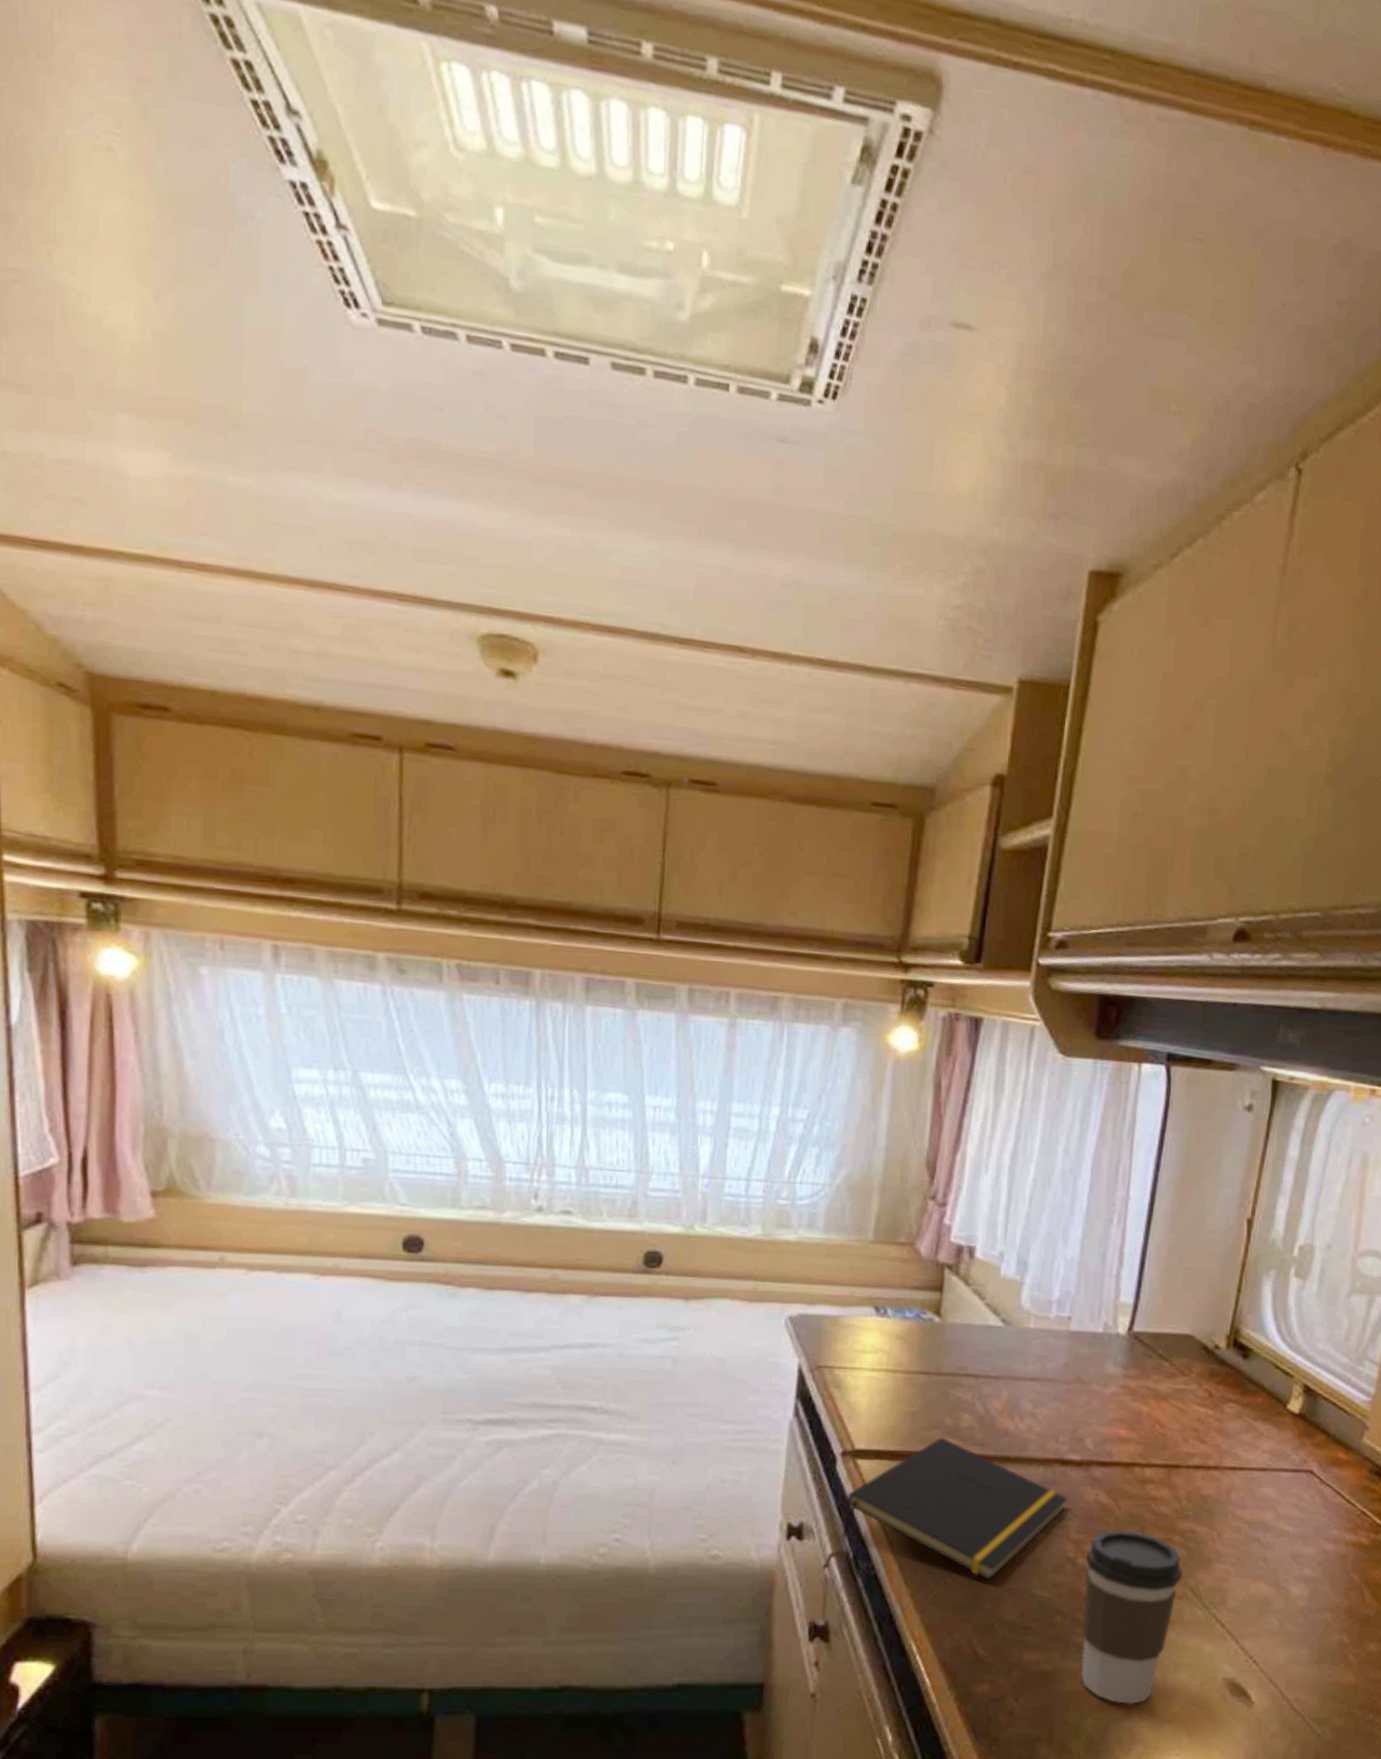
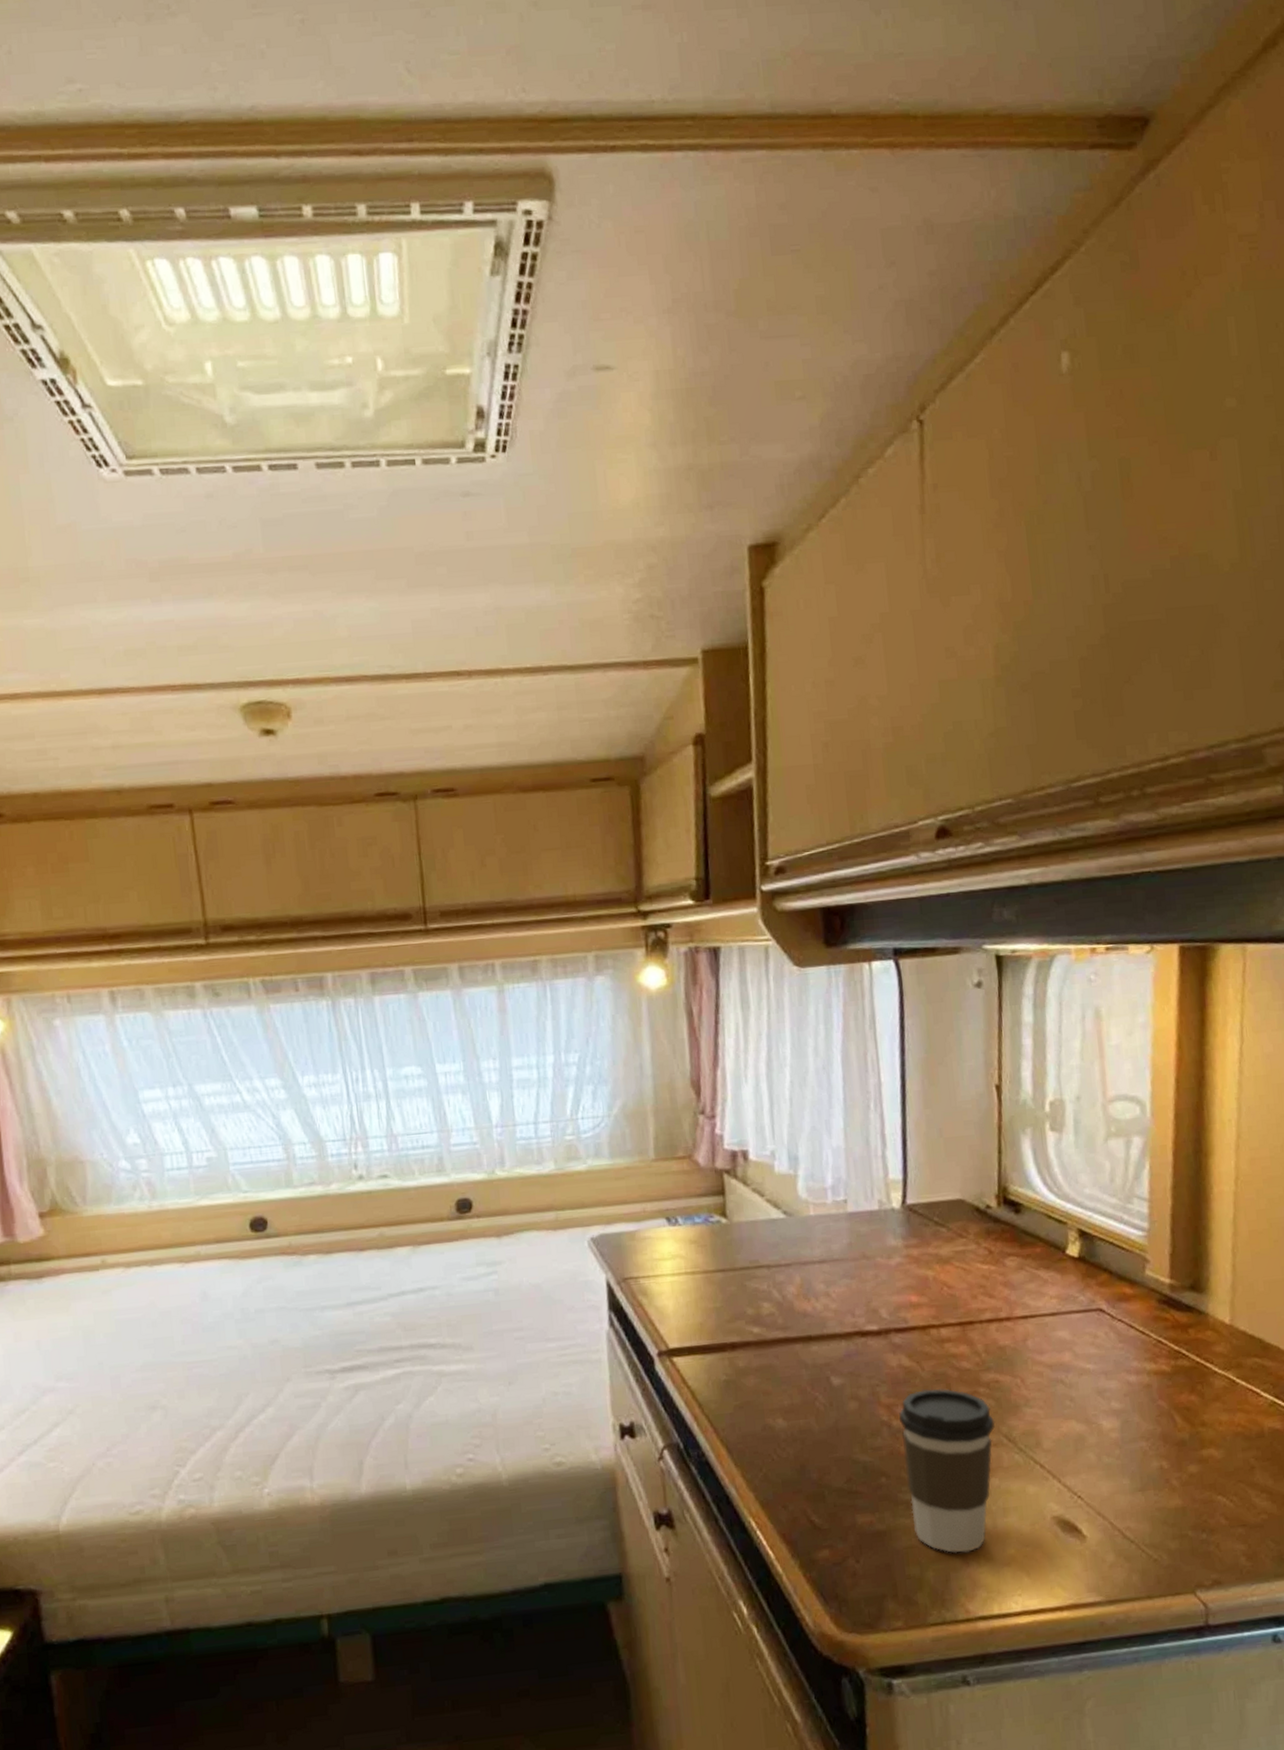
notepad: present [842,1437,1068,1581] -> none [668,1326,873,1453]

